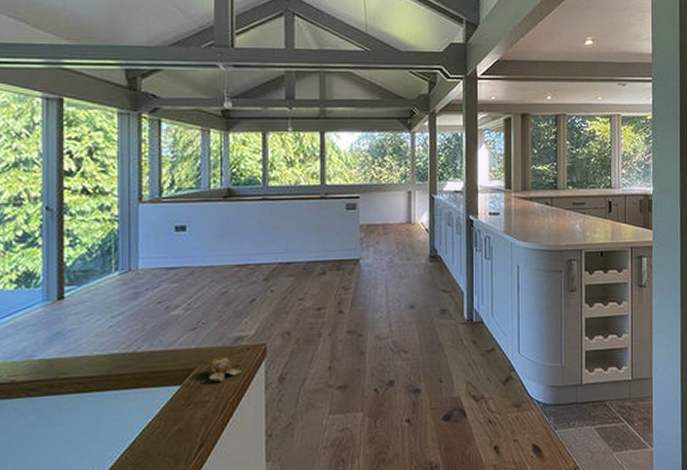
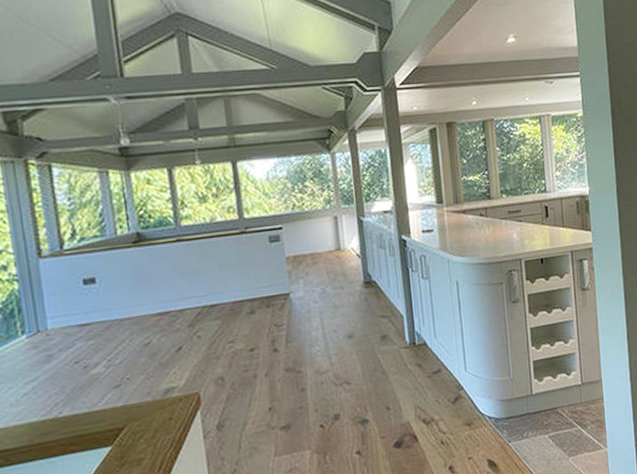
fruit: present [207,357,243,382] -> none [138,411,177,438]

